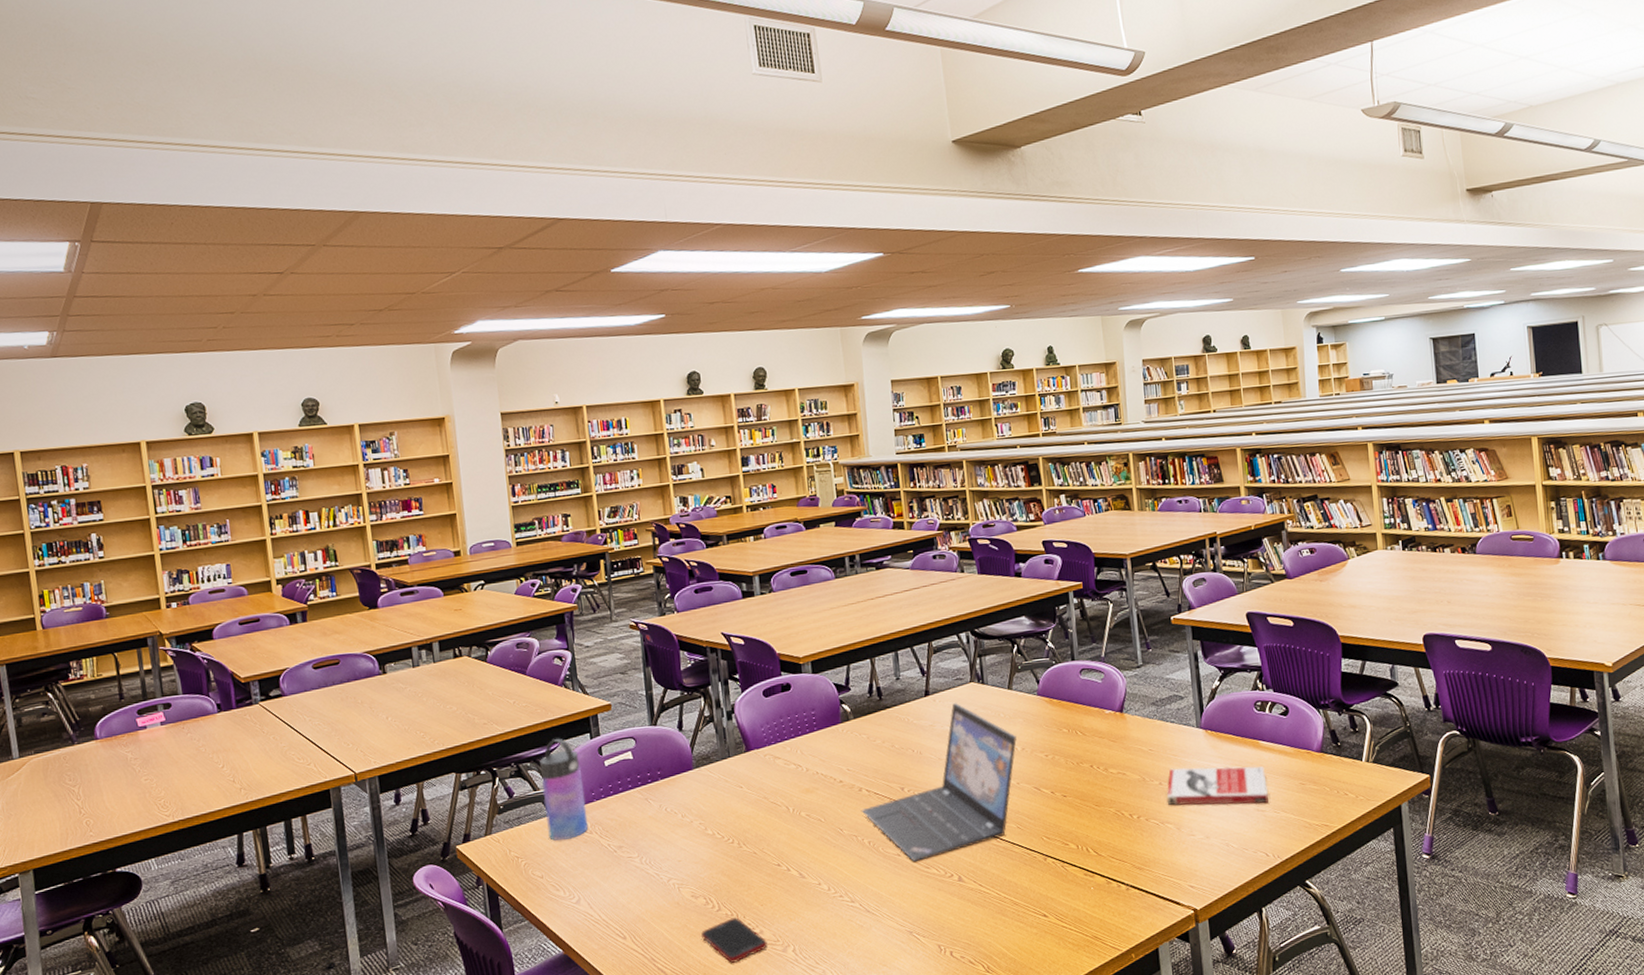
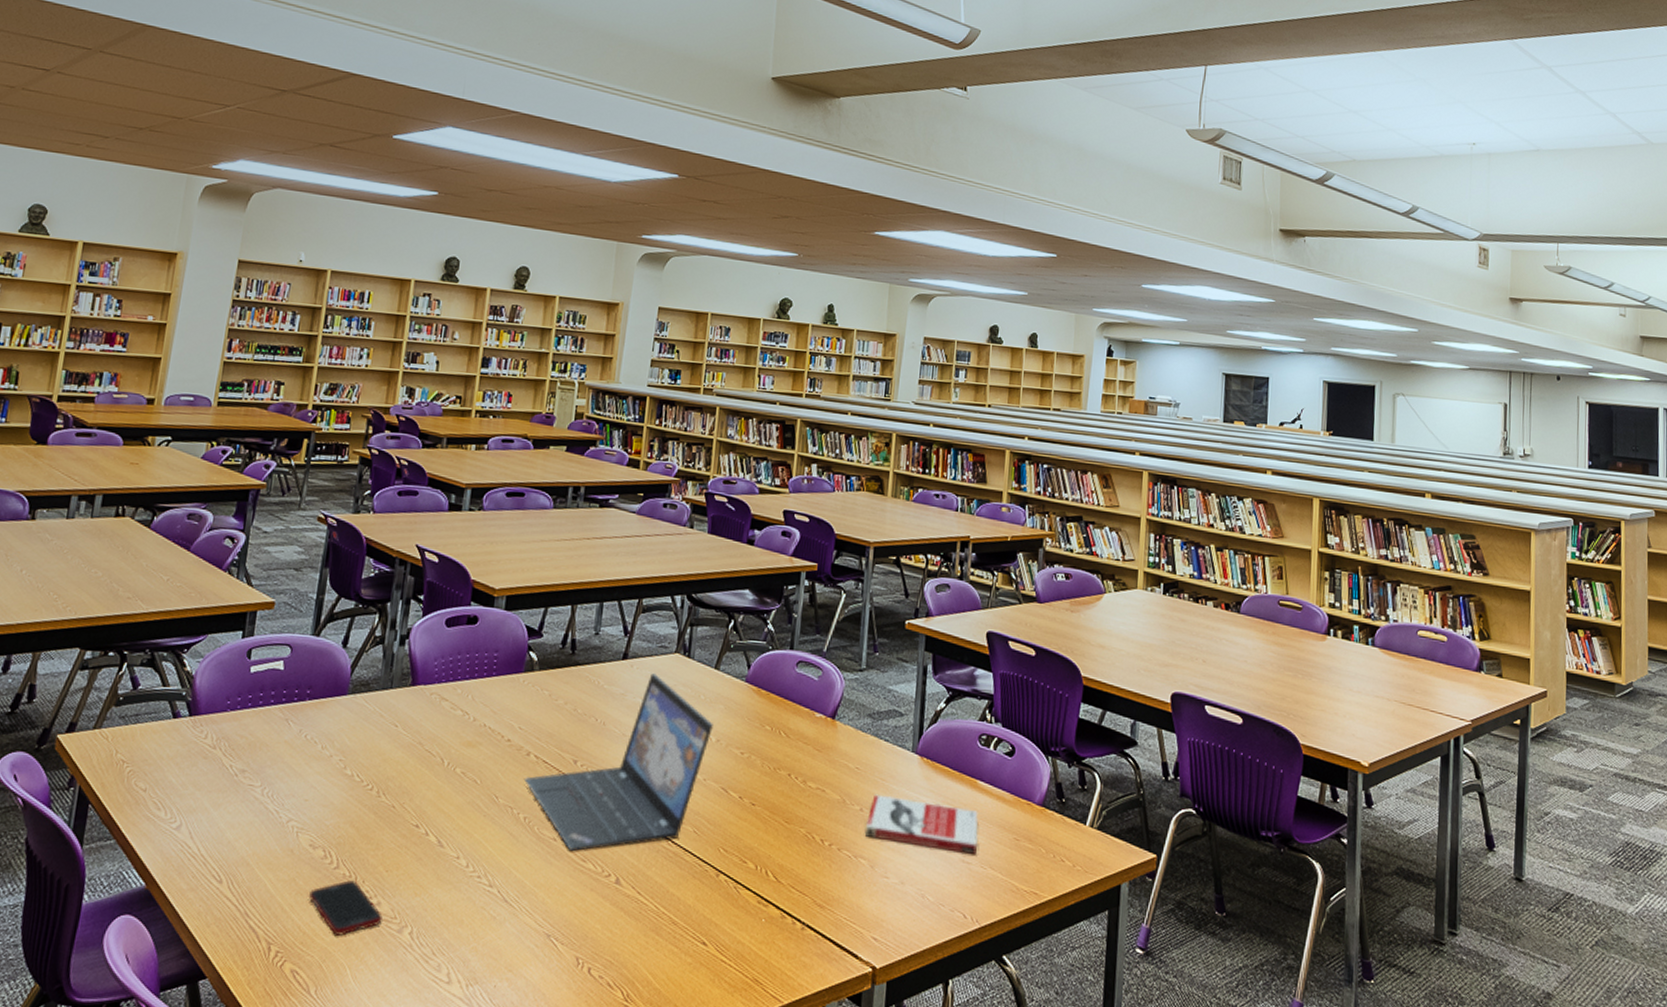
water bottle: present [540,738,589,842] -> none [165,630,225,752]

